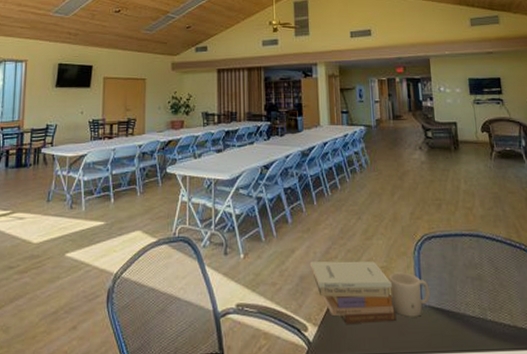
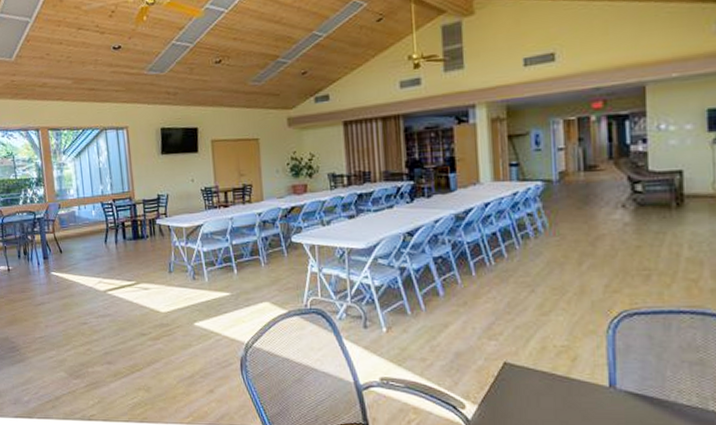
books: present [309,261,397,324] -> none [467,337,580,405]
mug: present [388,272,430,317] -> none [570,352,627,402]

